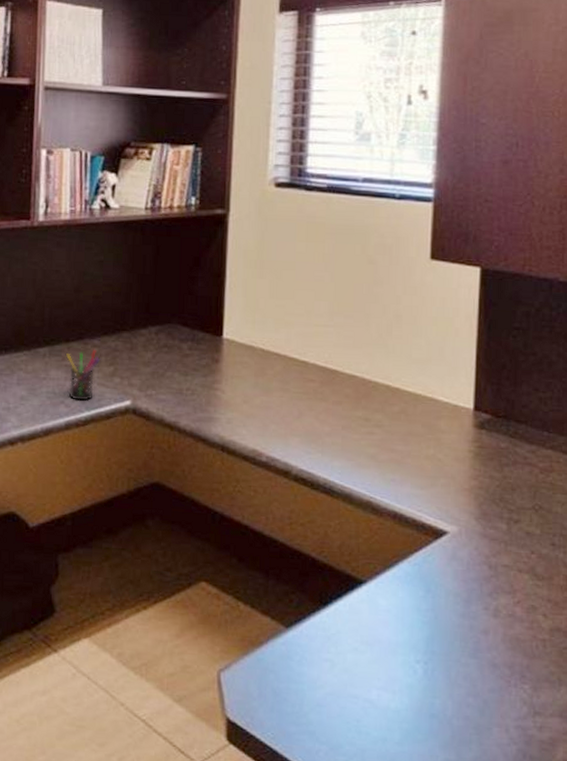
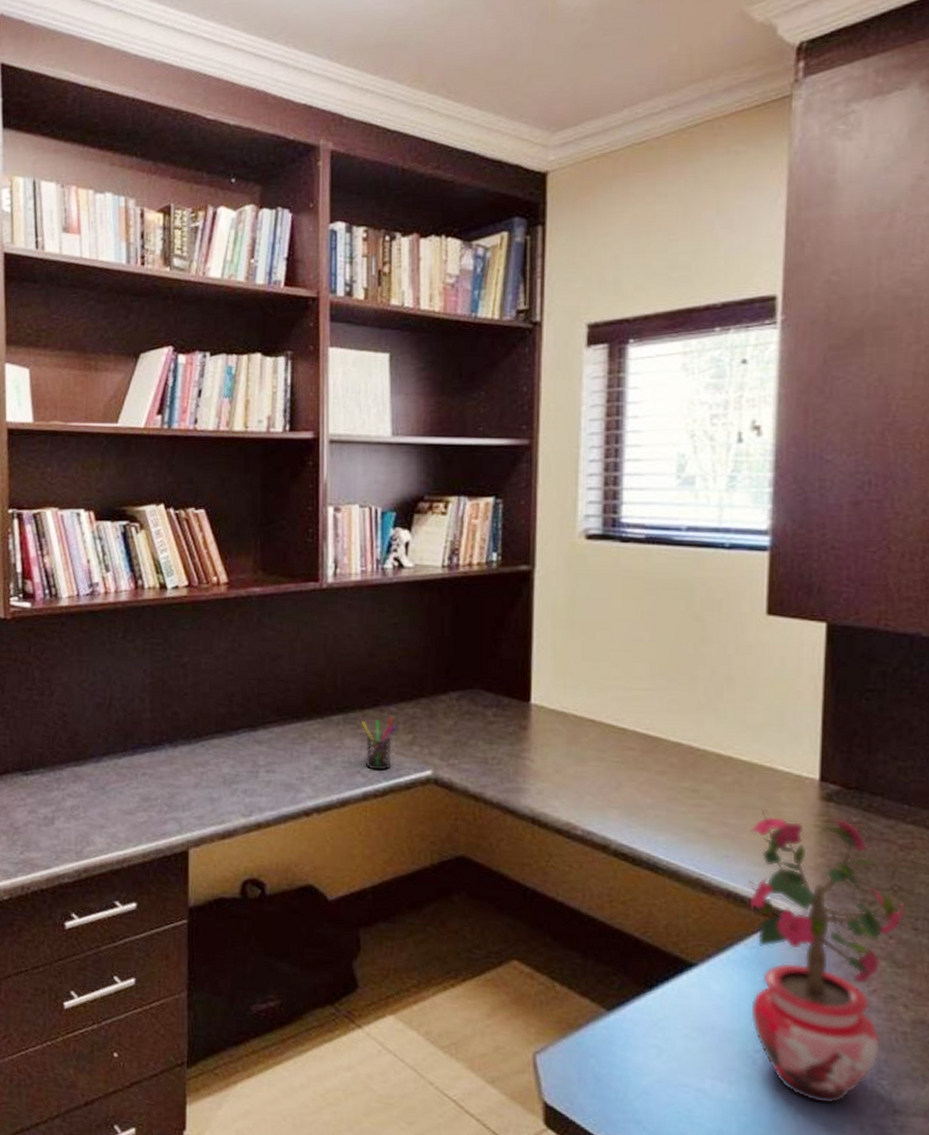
potted plant: none [413,436,552,709] -> present [749,809,914,1104]

